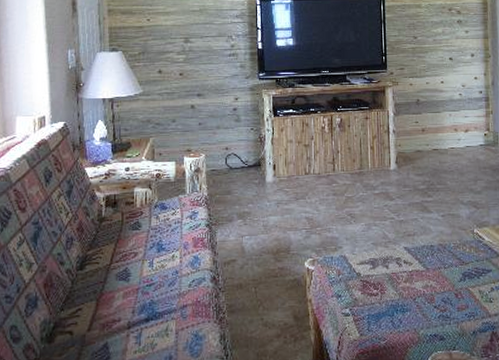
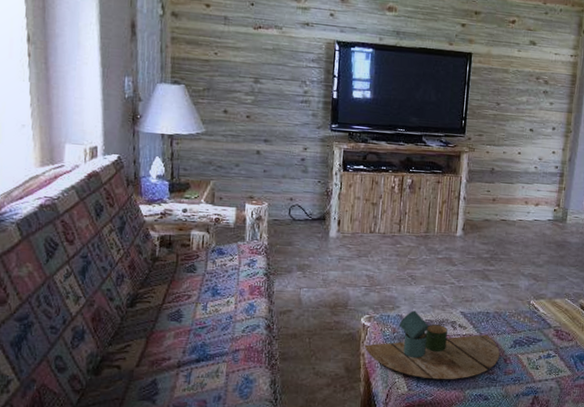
decorative tray: none [310,250,450,322] -> present [364,310,500,380]

